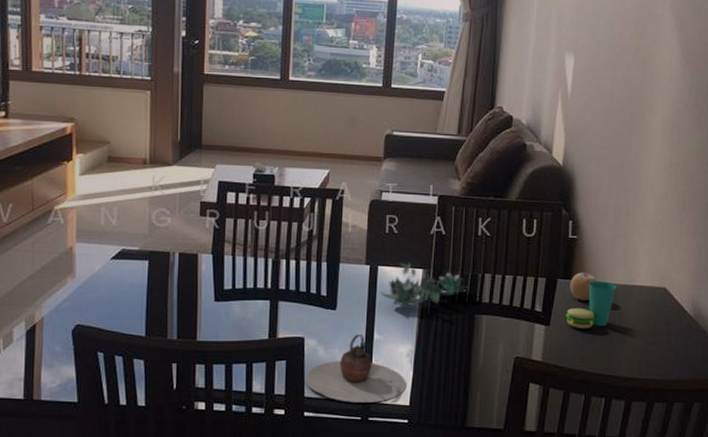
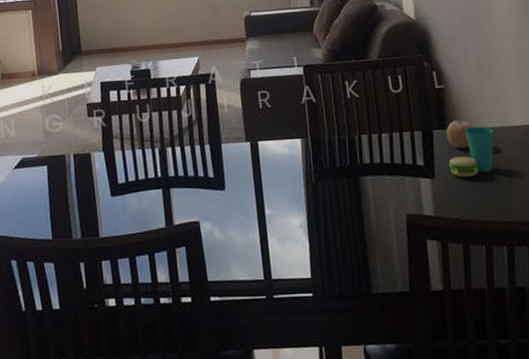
teapot: present [305,334,406,403] -> none [205,210,305,282]
succulent plant: present [380,262,468,306] -> none [264,133,347,178]

